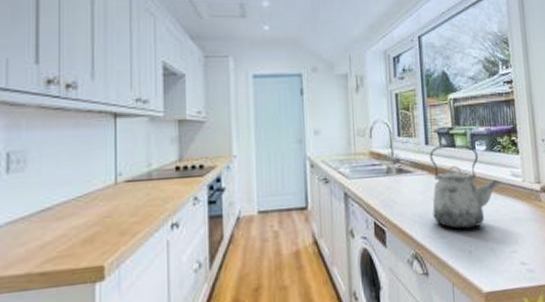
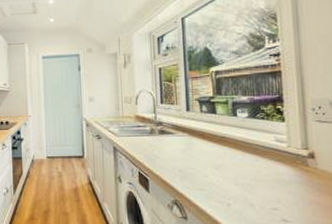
kettle: present [430,144,502,230] -> none [191,111,264,185]

